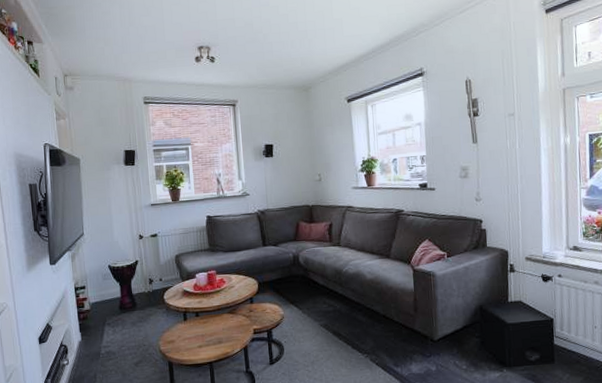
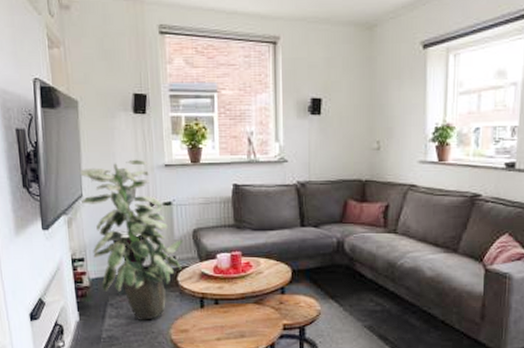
indoor plant: none [80,201,168,336] -> present [78,159,183,320]

